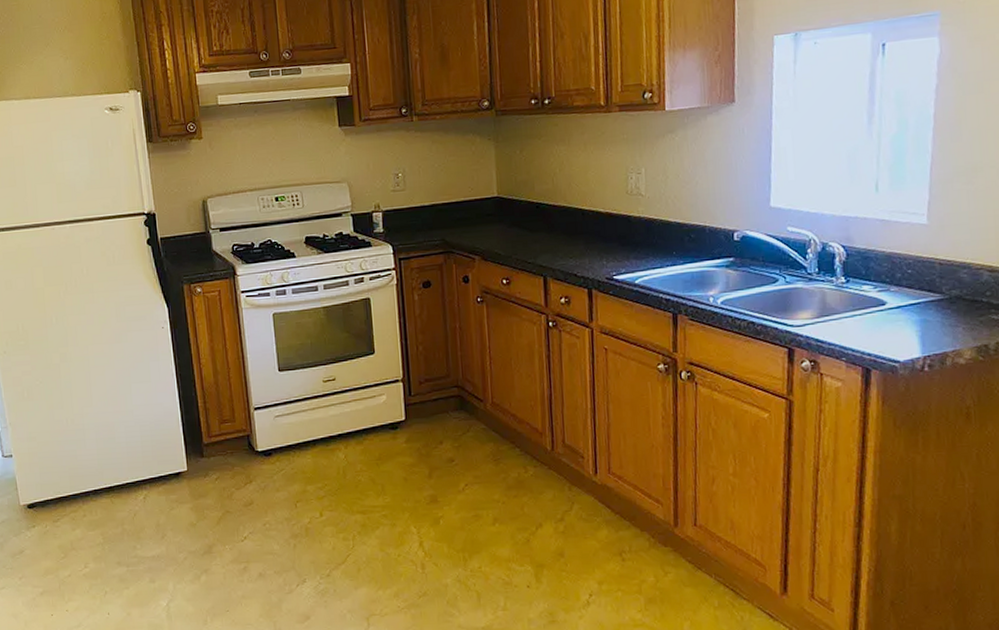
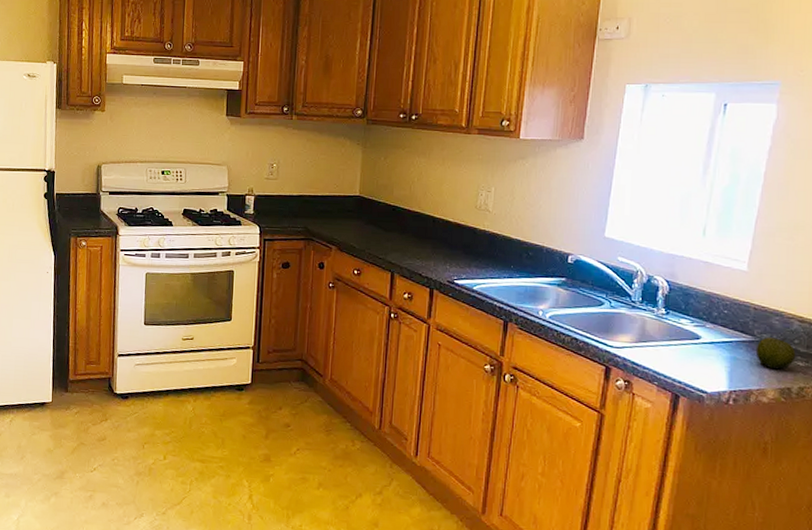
fruit: none [946,291,990,327] -> present [755,337,796,370]

